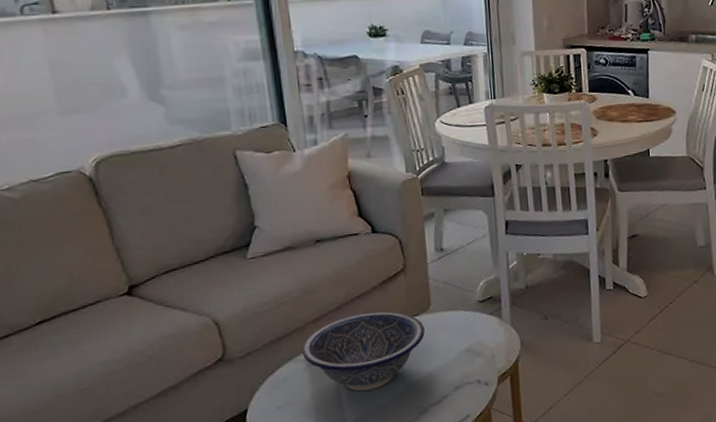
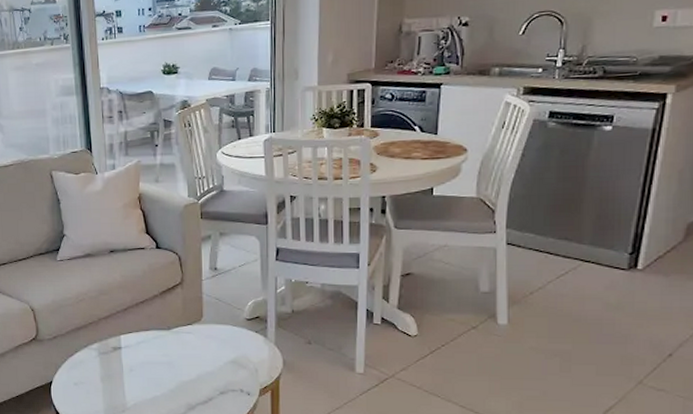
decorative bowl: present [302,311,425,392] -> none [95,317,196,382]

